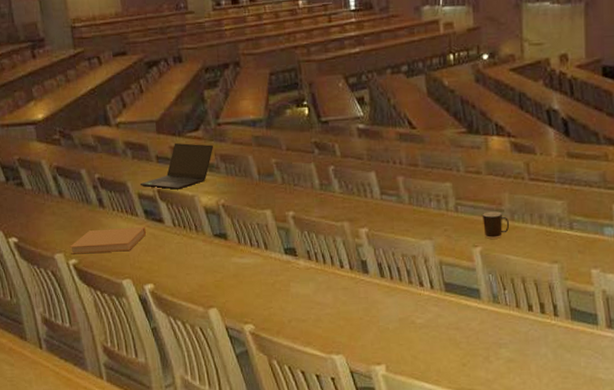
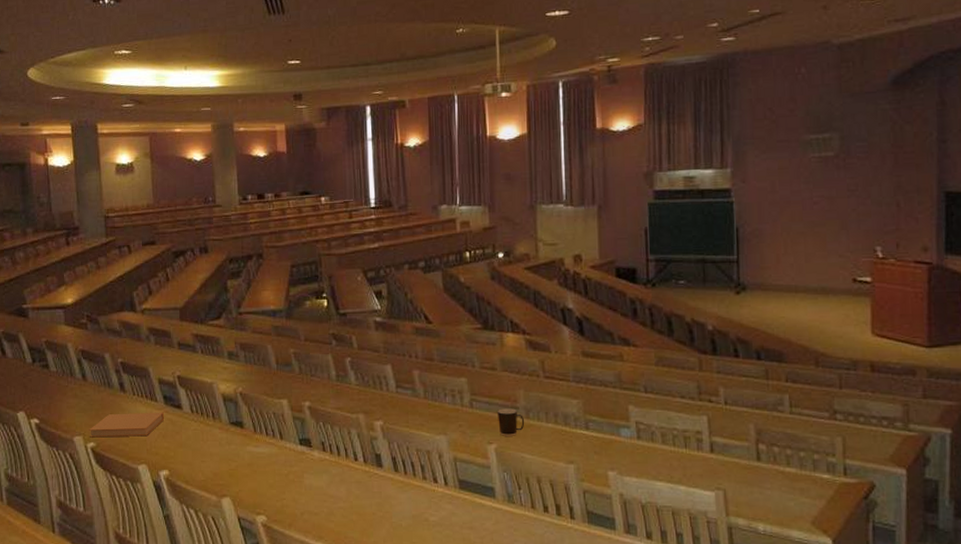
laptop: present [139,143,214,190] -> none [160,331,235,376]

